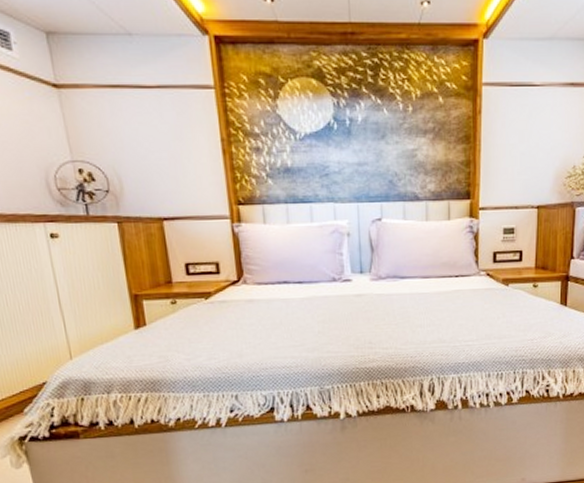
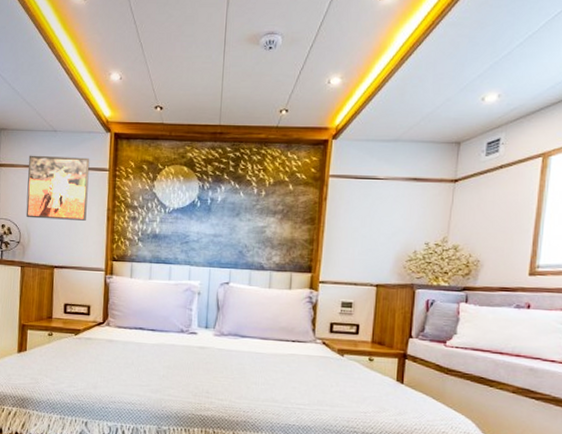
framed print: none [97,70,195,158] -> present [26,155,90,221]

